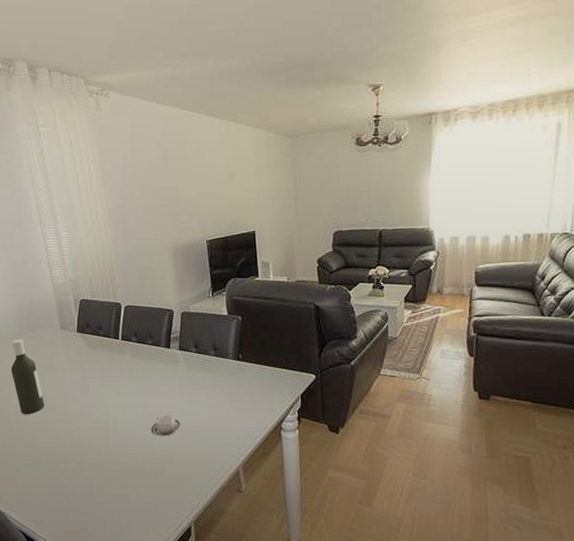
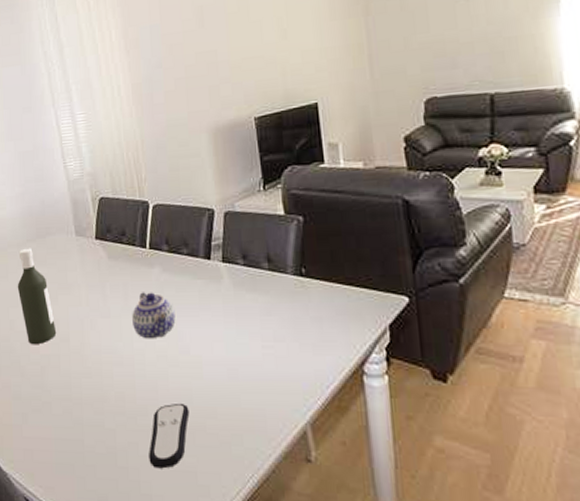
teapot: none [107,373,142,408] -> present [132,292,176,338]
remote control: none [120,454,152,503] -> present [149,402,190,469]
cup: present [150,414,181,437] -> none [187,349,226,379]

